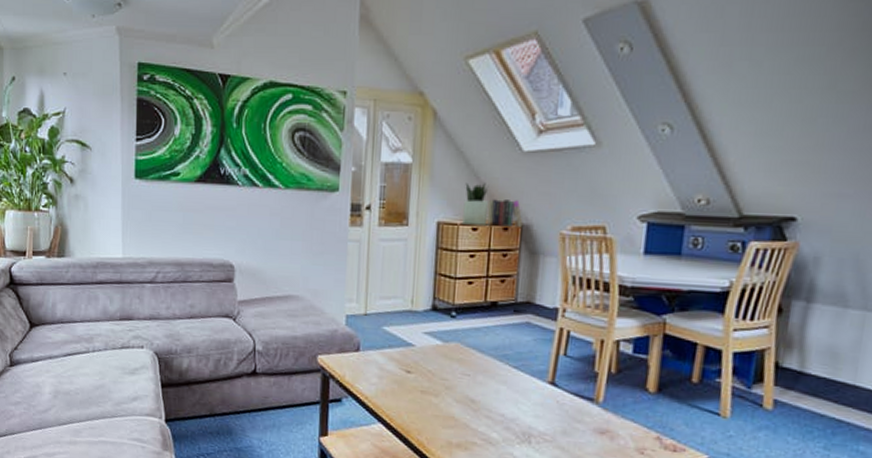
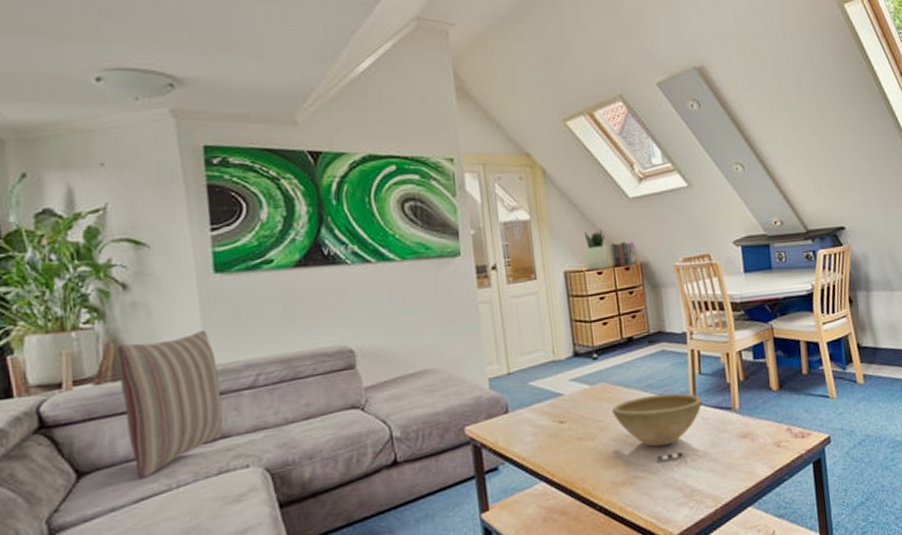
pillow: none [62,226,130,339] -> present [117,329,223,479]
bowl: none [461,365,562,436] -> present [612,393,703,461]

